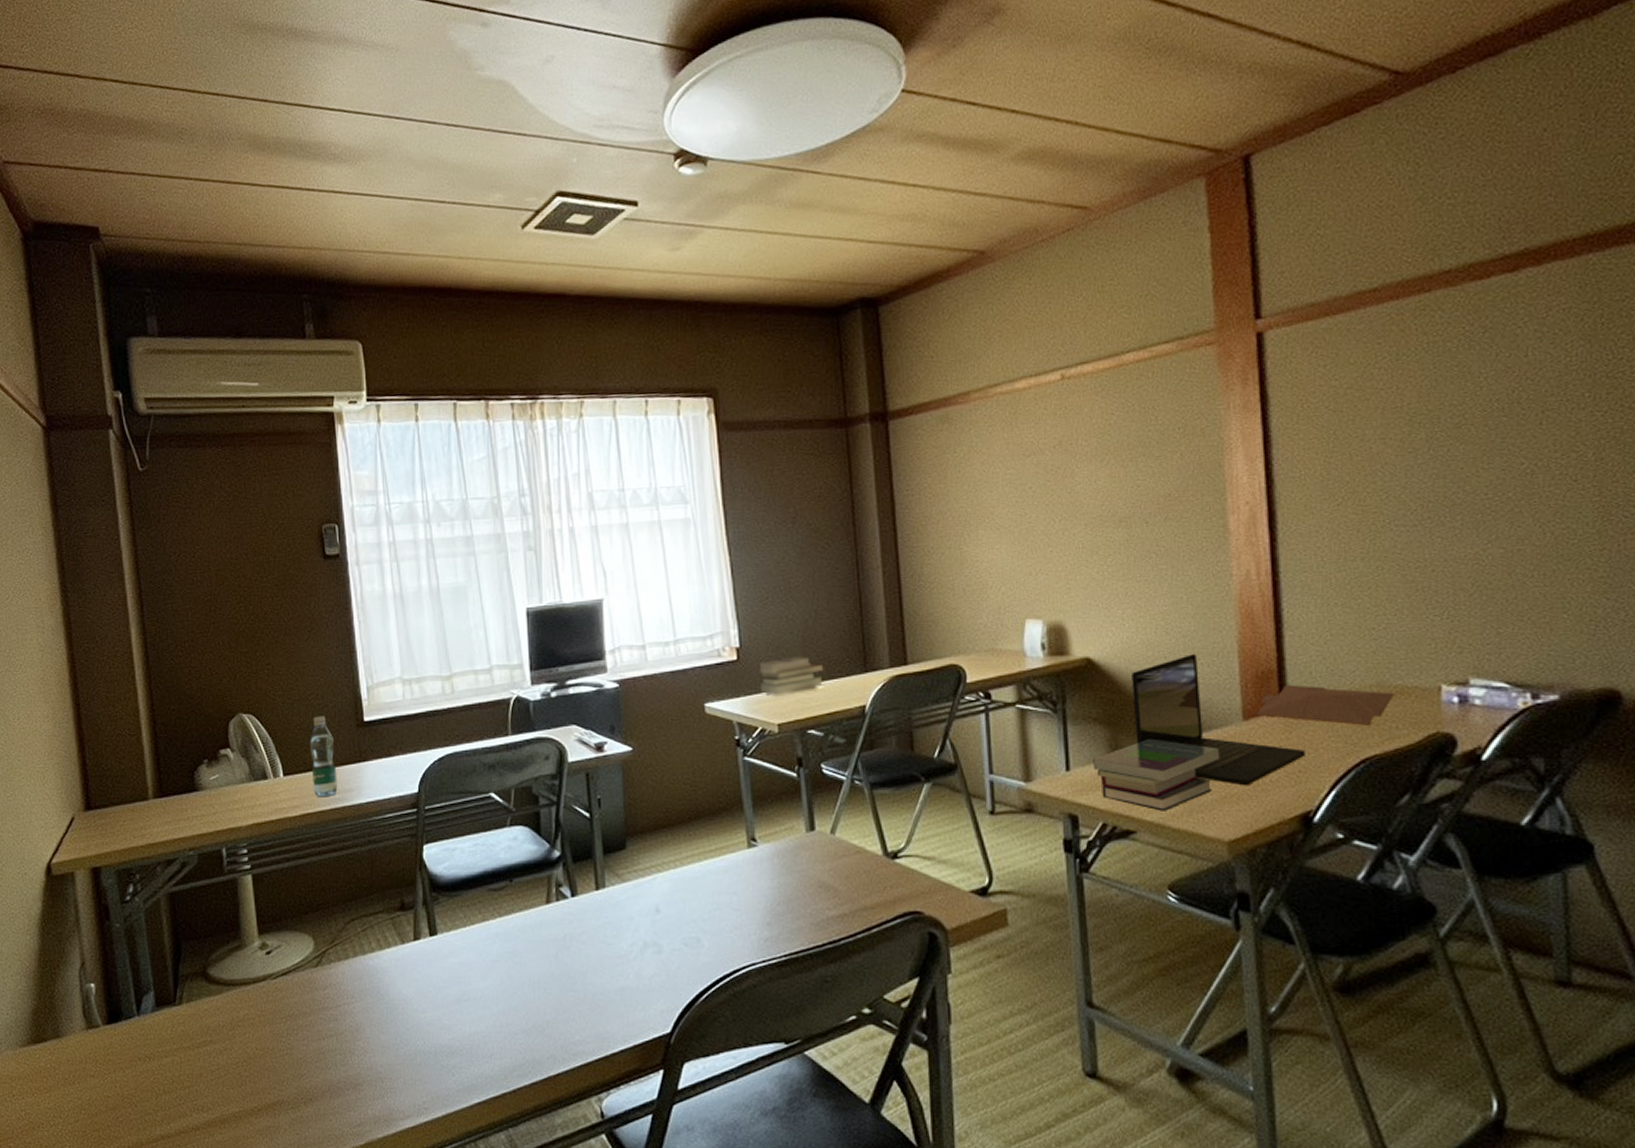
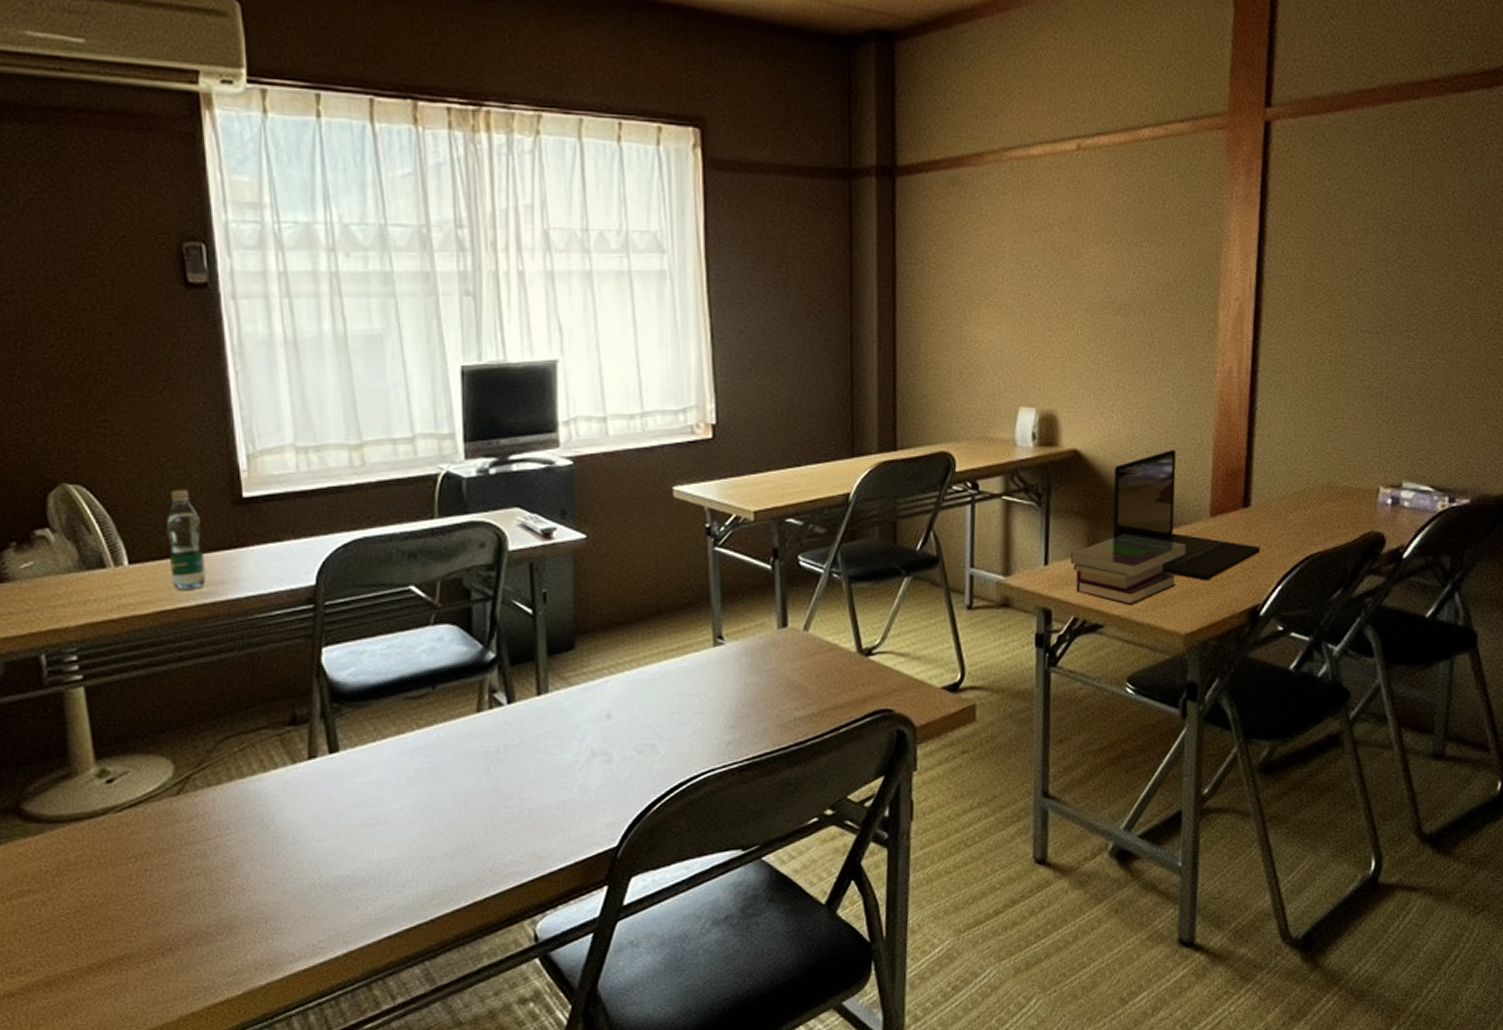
books: present [759,657,824,698] -> none [736,437,808,483]
papers: present [1257,684,1395,726] -> none [1223,483,1341,524]

